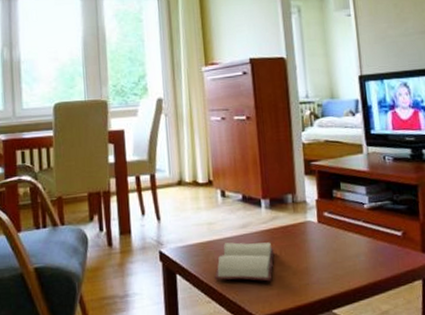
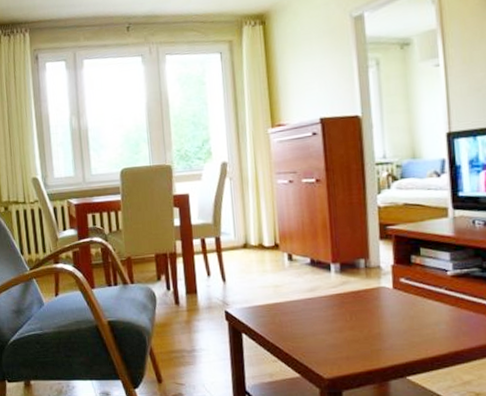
hardback book: present [214,242,274,282] -> none [281,305,344,345]

